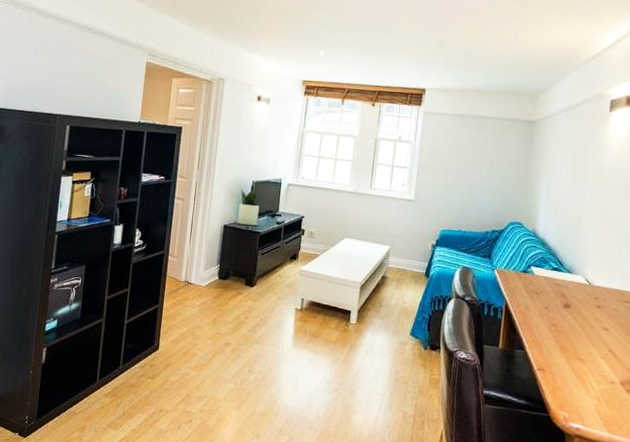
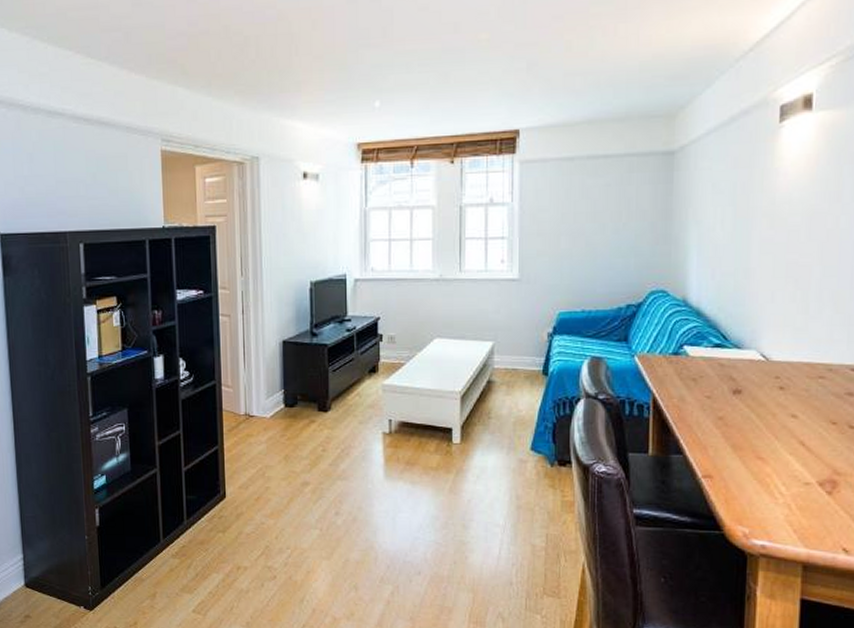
planter: present [235,189,260,227] -> none [296,292,326,339]

